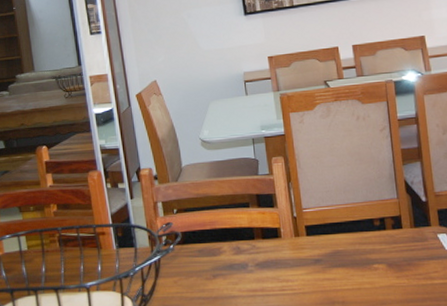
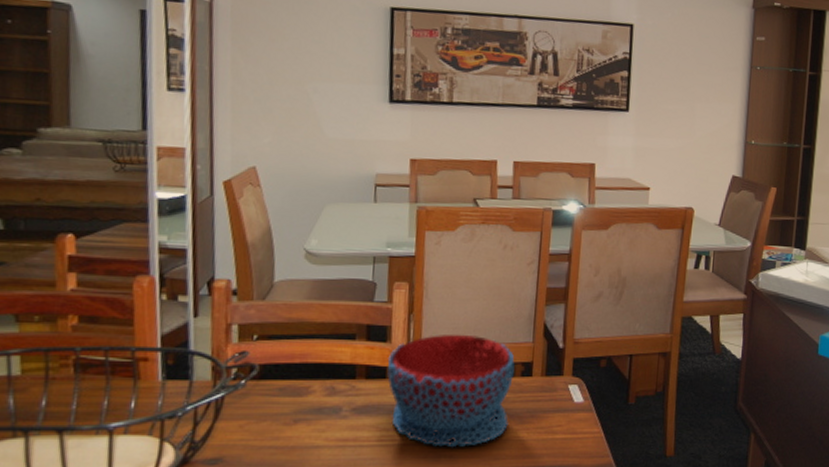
bowl: none [278,195,389,294] -> present [387,334,515,447]

